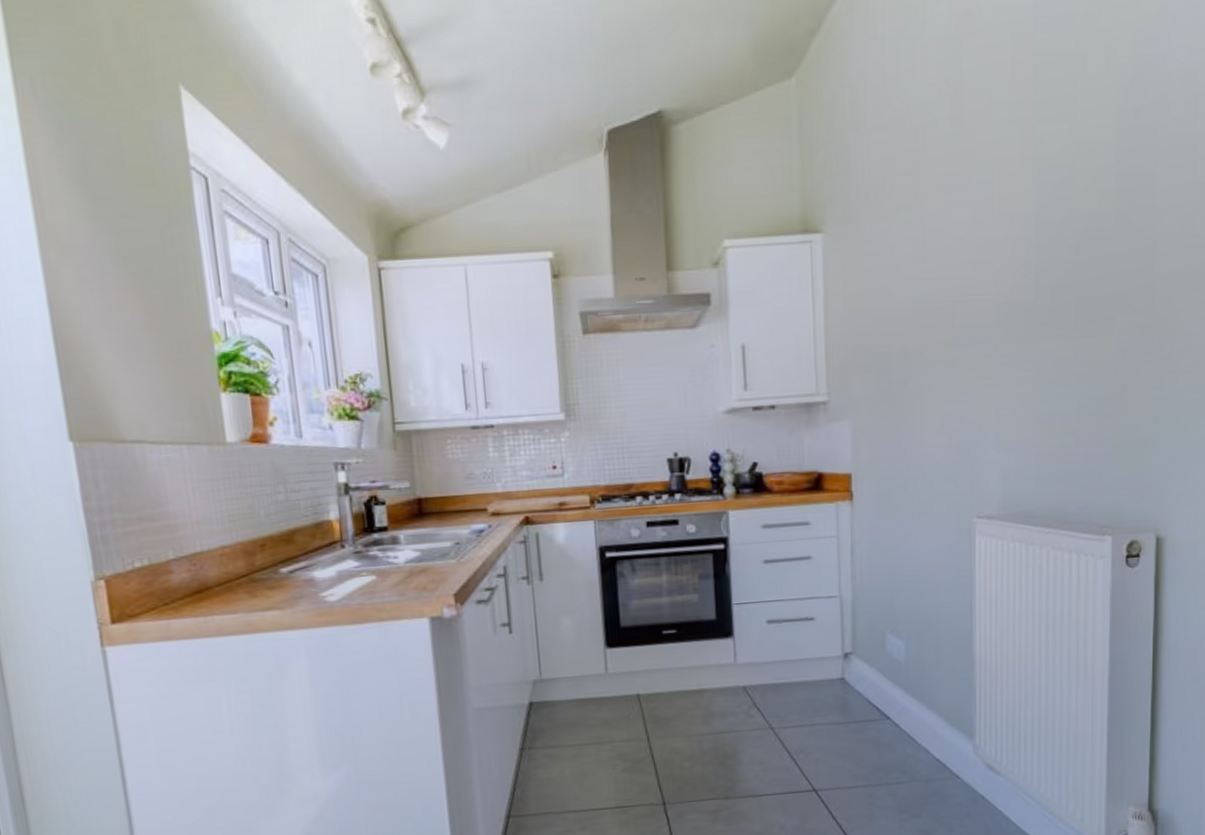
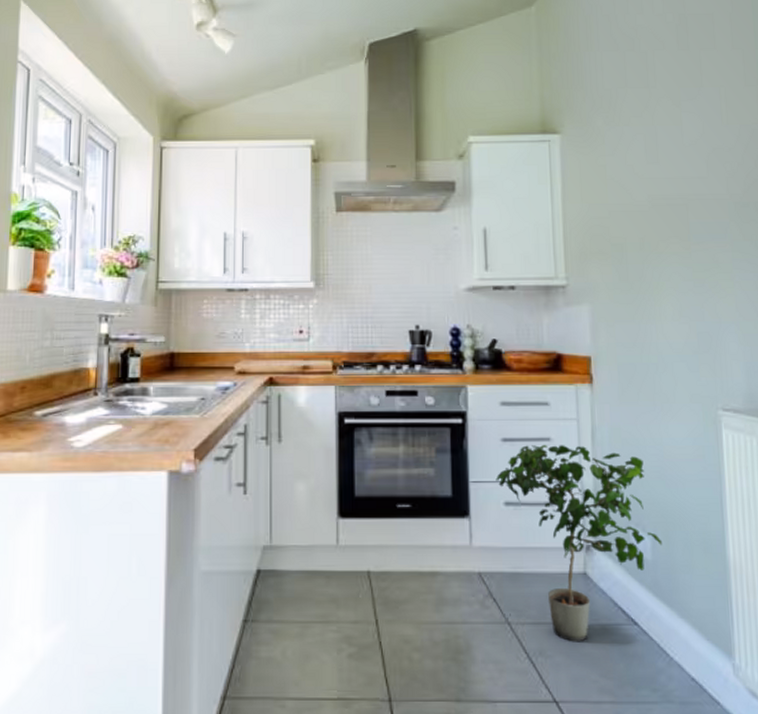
potted plant: none [758,562,915,739] -> present [495,444,663,642]

